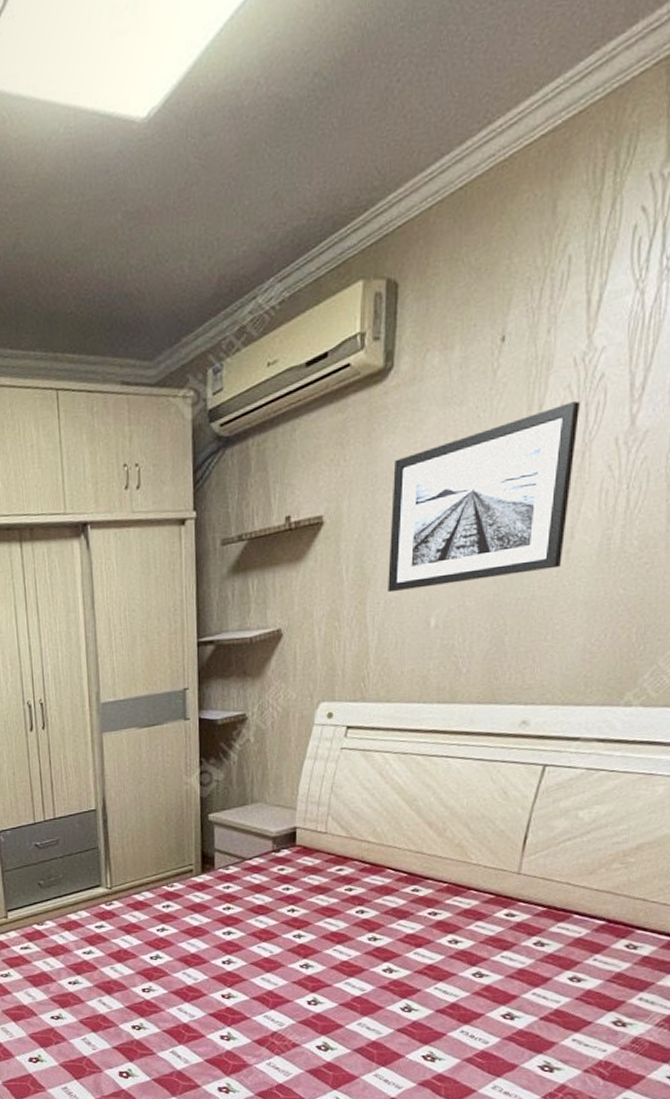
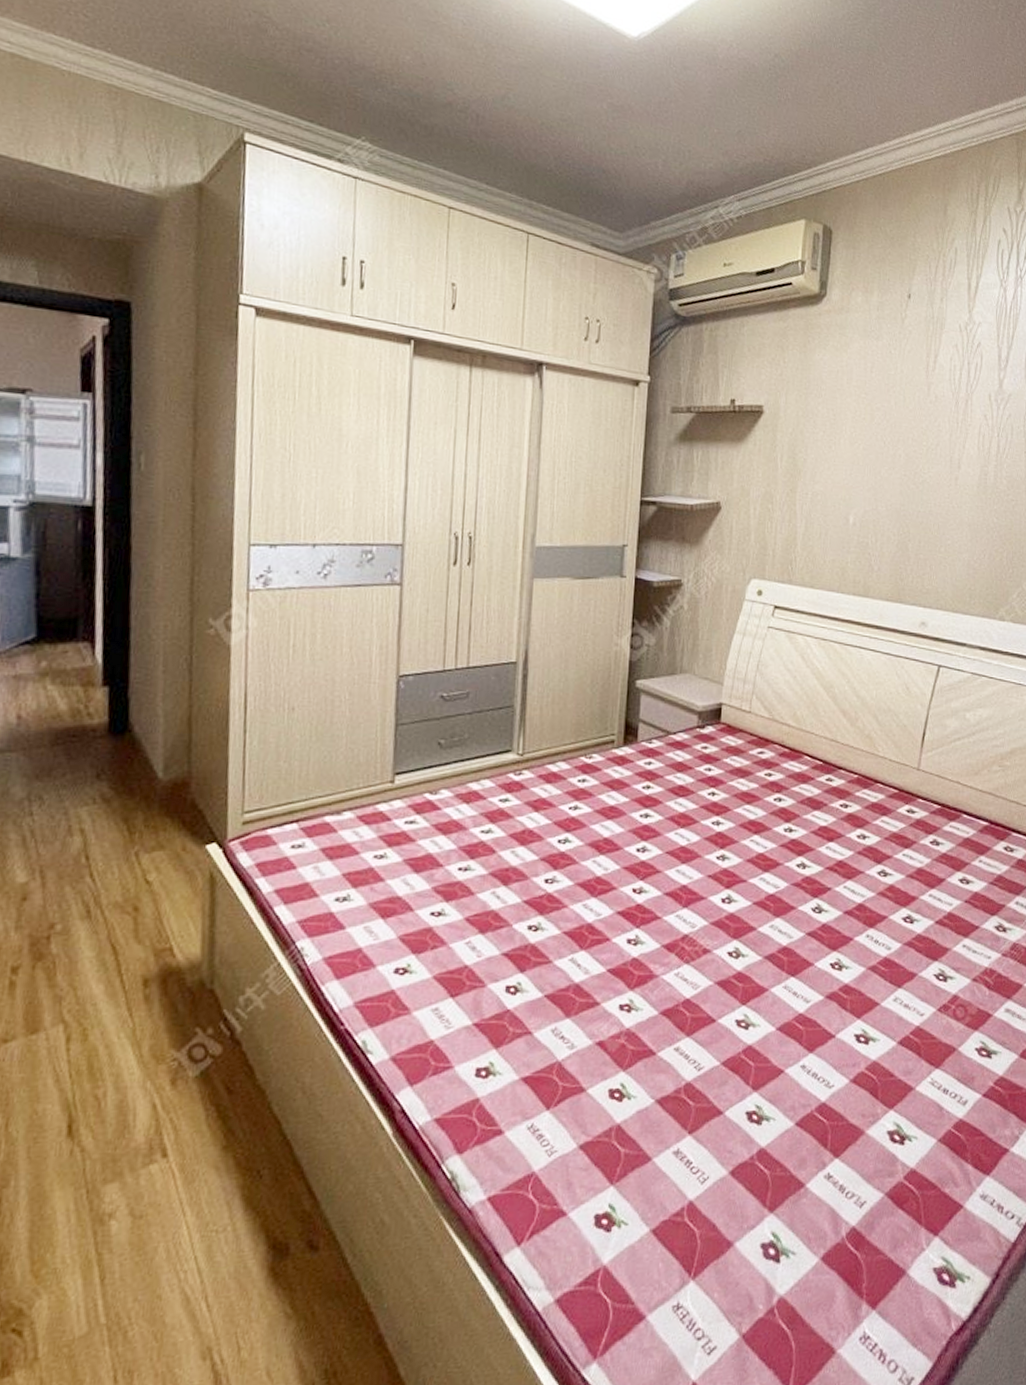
wall art: present [388,401,580,593] -> none [815,358,964,491]

